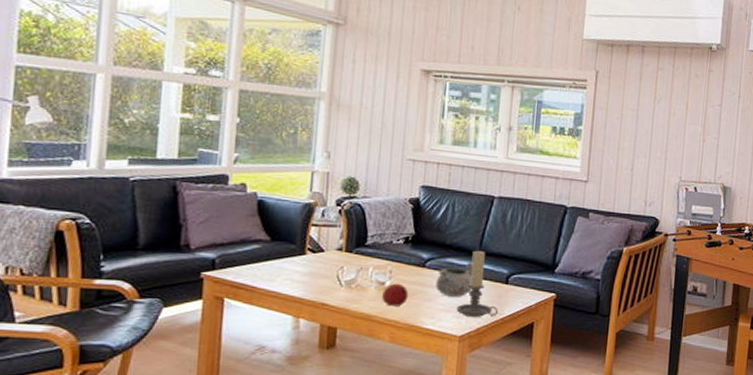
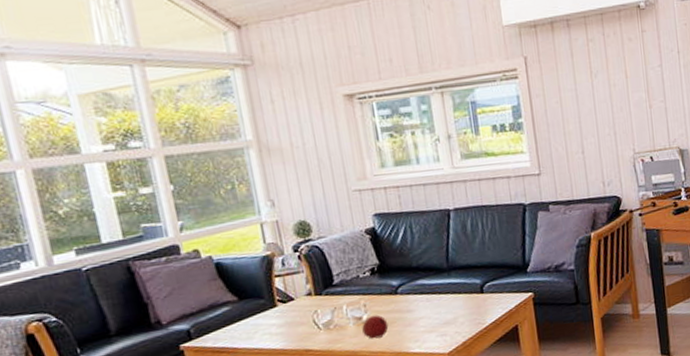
decorative bowl: present [435,262,473,297] -> none [411,279,449,318]
candle holder: present [456,250,498,317] -> none [438,265,480,333]

